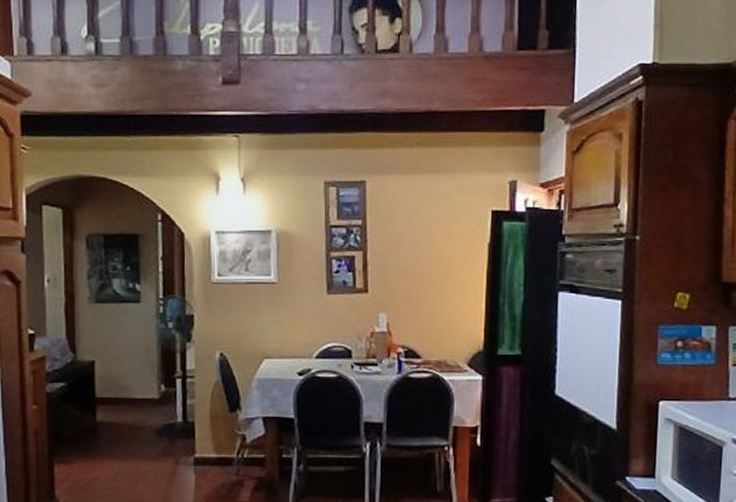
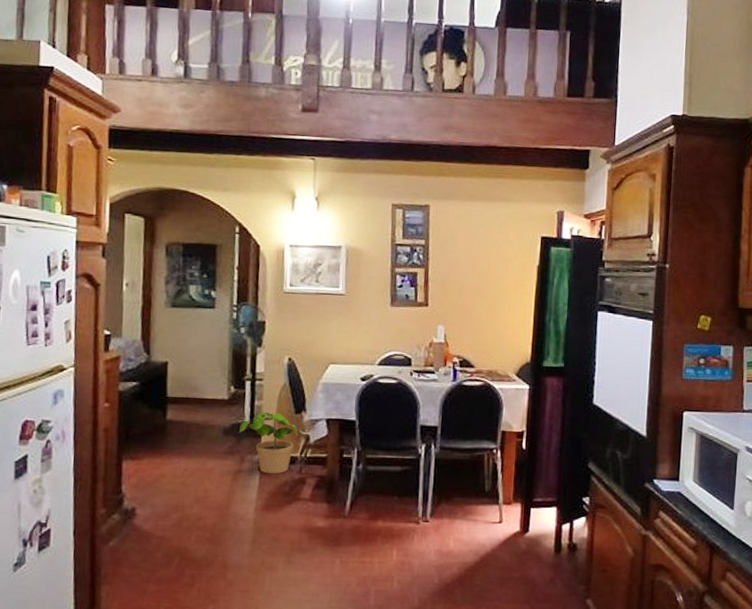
potted plant: none [172,411,233,477] -> present [239,412,298,474]

